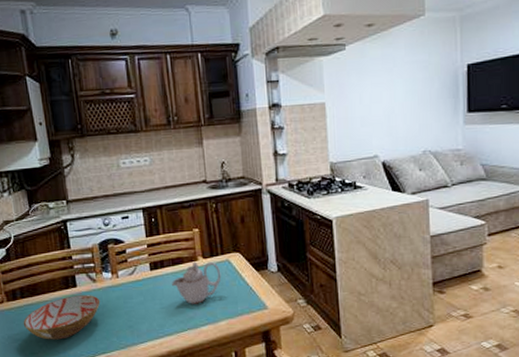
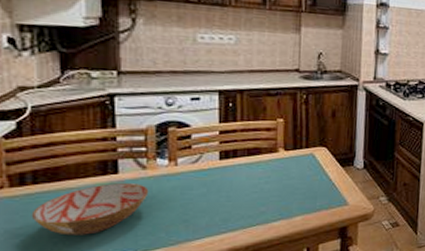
teapot: present [172,261,222,304] -> none [244,153,303,198]

